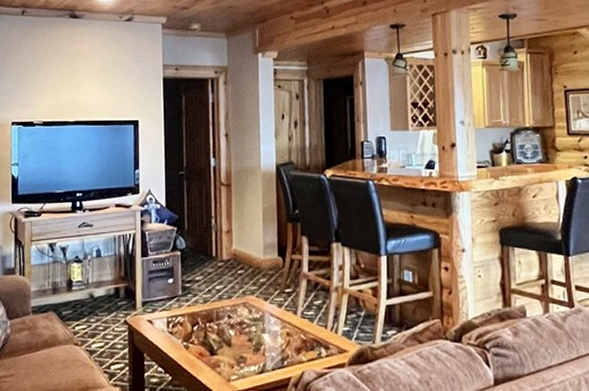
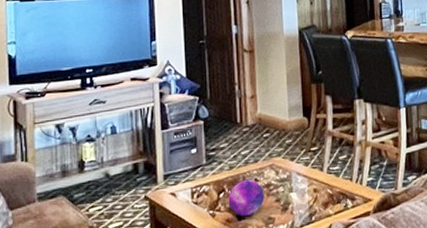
decorative orb: none [201,314,237,353] -> present [228,179,265,217]

